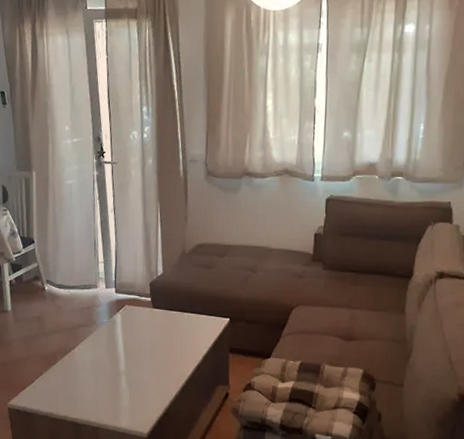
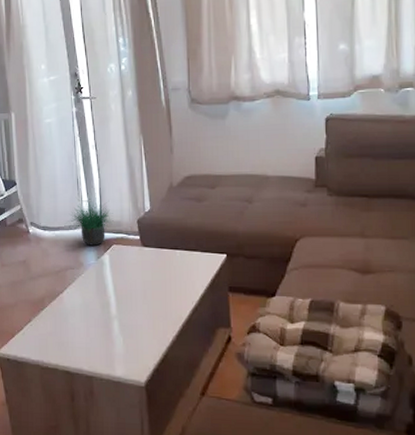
potted plant: none [85,260,128,305] -> present [70,199,114,246]

